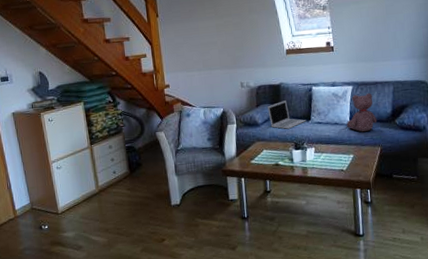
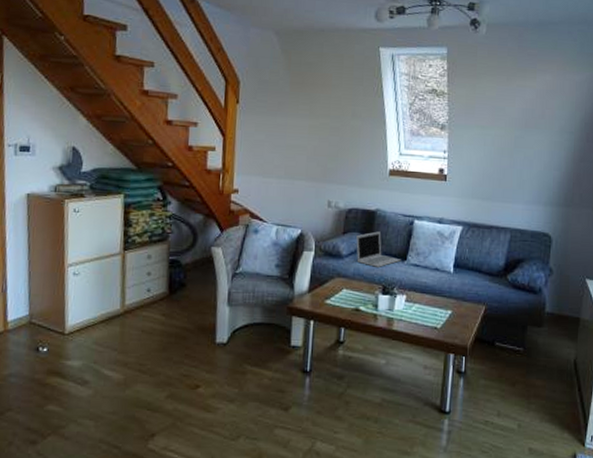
teddy bear: present [346,93,377,132] -> none [449,237,486,285]

